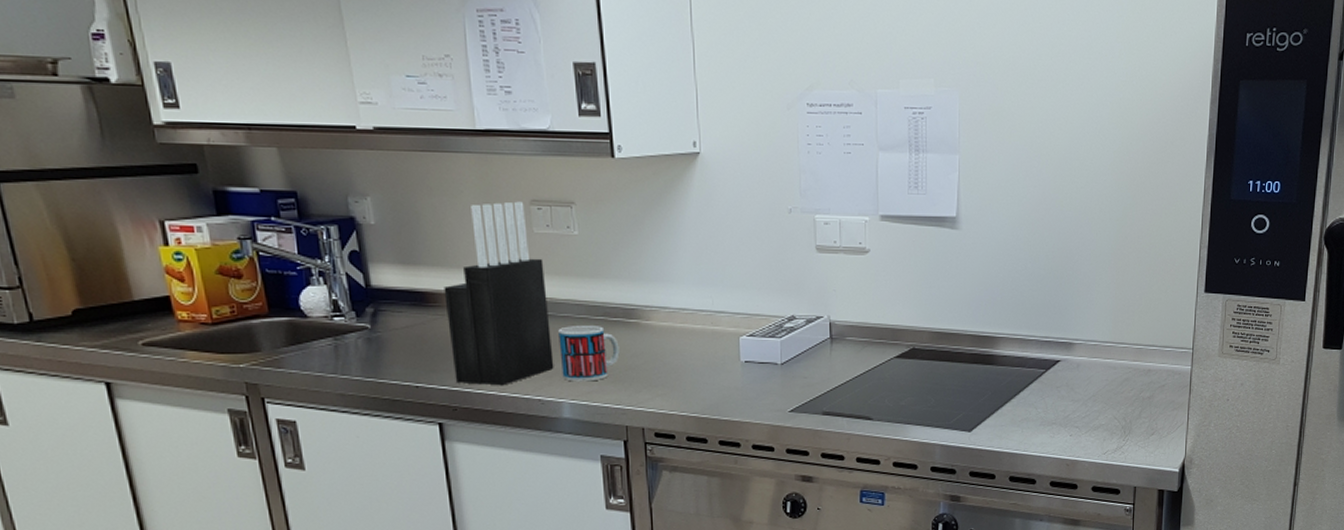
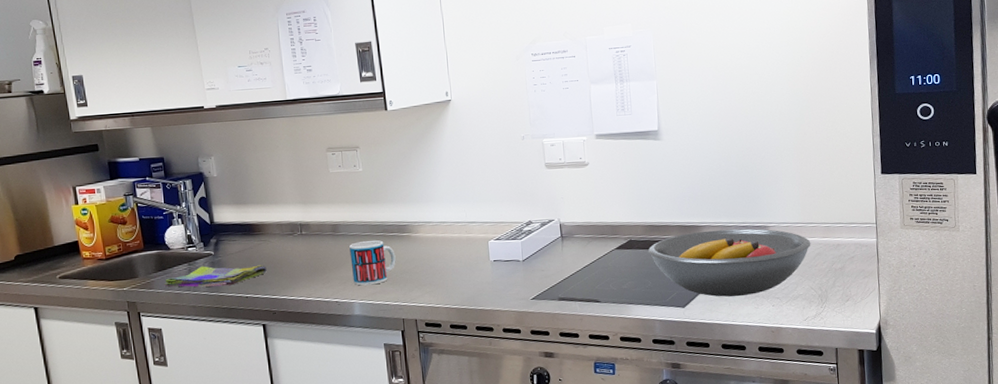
dish towel: none [299,342,445,371] -> present [164,265,267,287]
knife block: present [444,201,554,386] -> none [265,150,347,293]
fruit bowl: none [934,343,1120,423] -> present [648,228,811,297]

